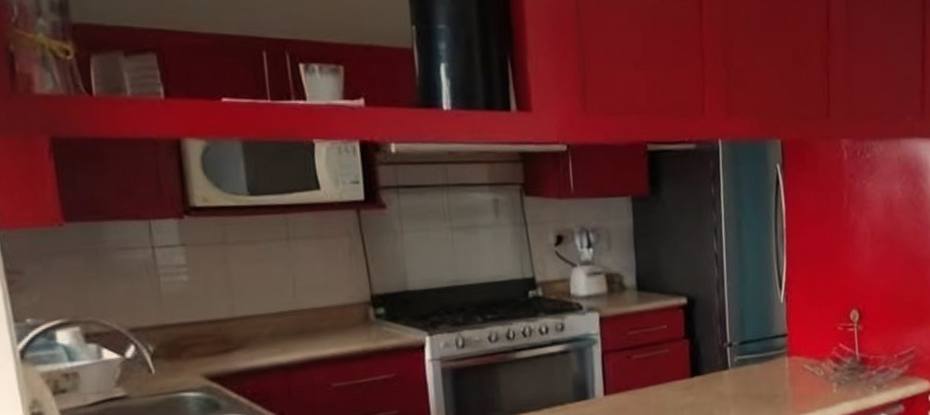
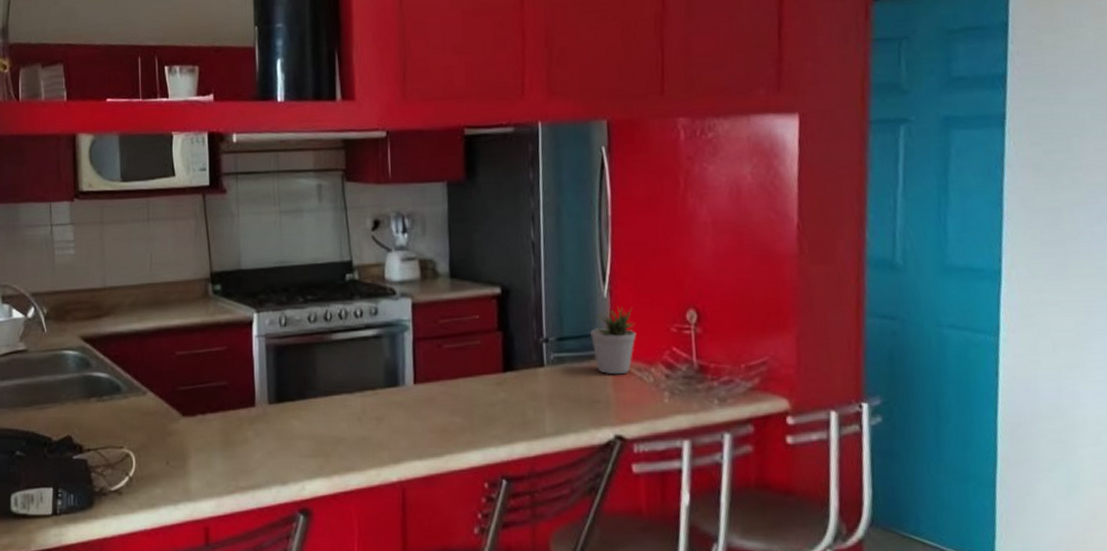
potted plant: none [769,310,809,372] -> present [590,306,636,375]

